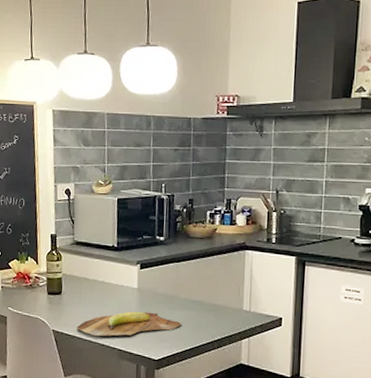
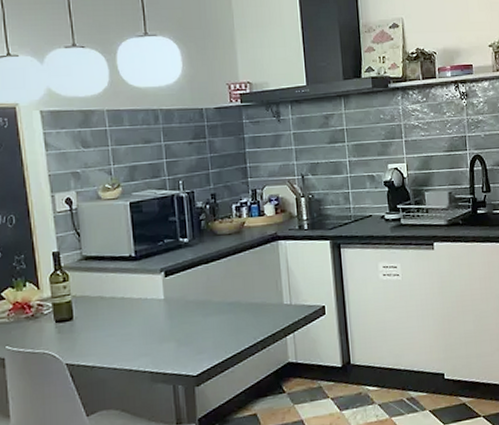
cutting board: present [77,311,182,337] -> none [96,323,220,362]

